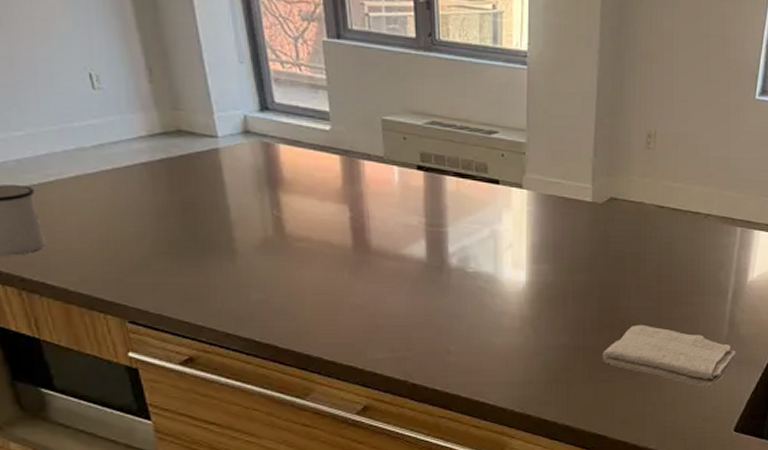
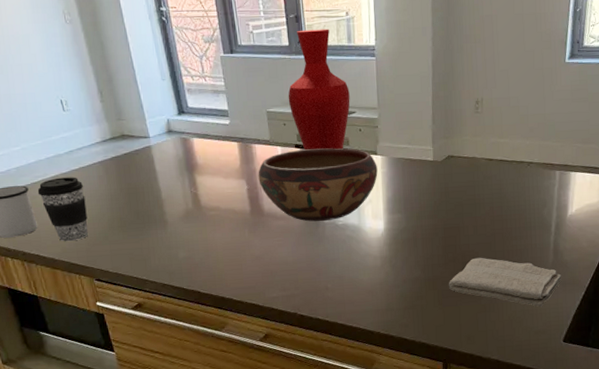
coffee cup: none [47,179,122,268] -> present [37,177,89,242]
decorative bowl: none [365,172,522,266] -> present [258,148,378,222]
vase: none [411,20,492,178] -> present [288,29,350,151]

